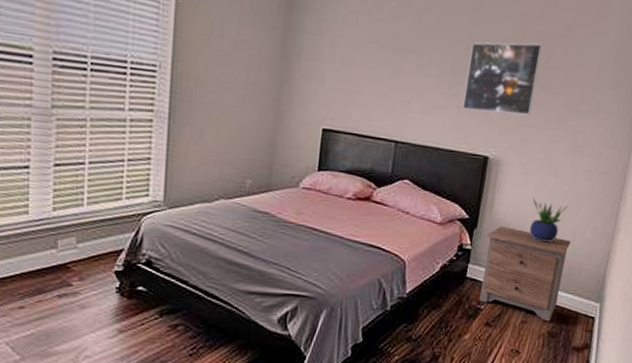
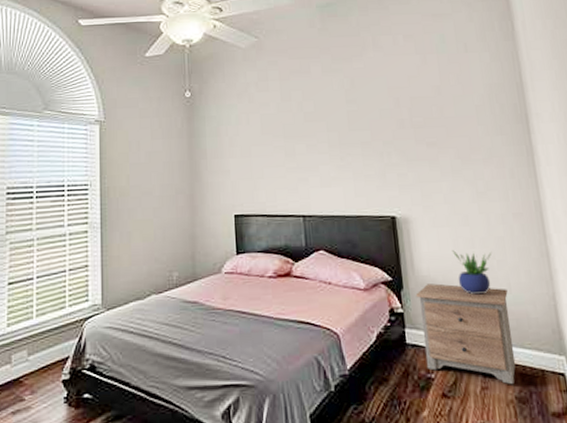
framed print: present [462,42,543,116] -> none [353,108,425,176]

